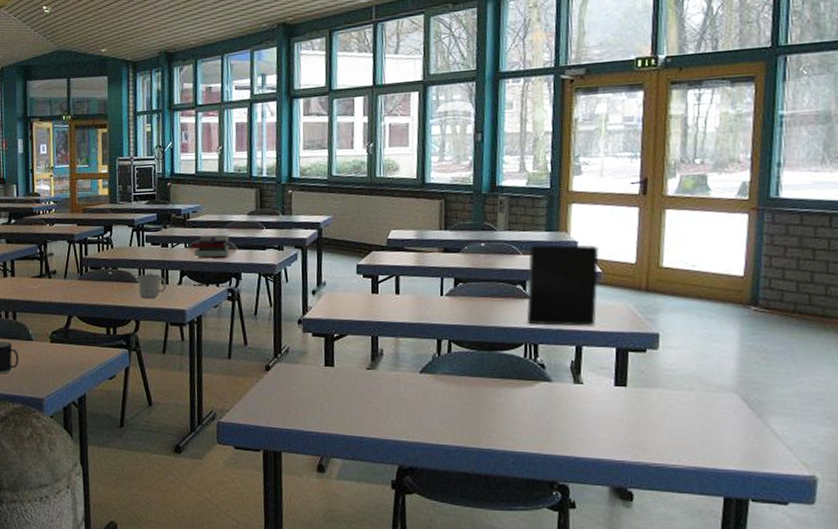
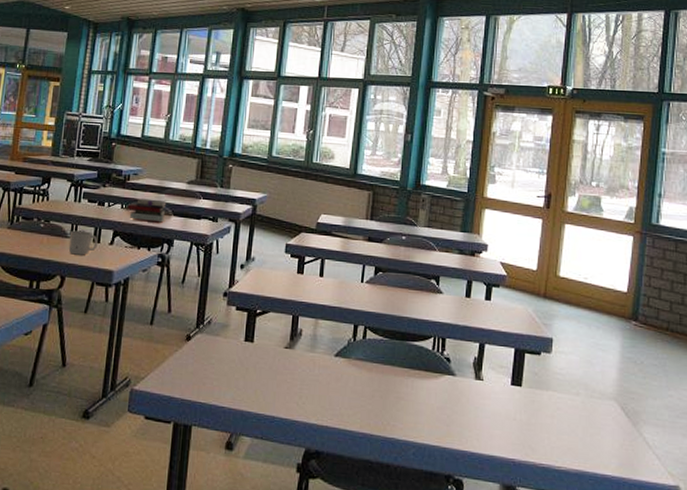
binder: present [527,244,599,326] -> none [438,243,506,326]

